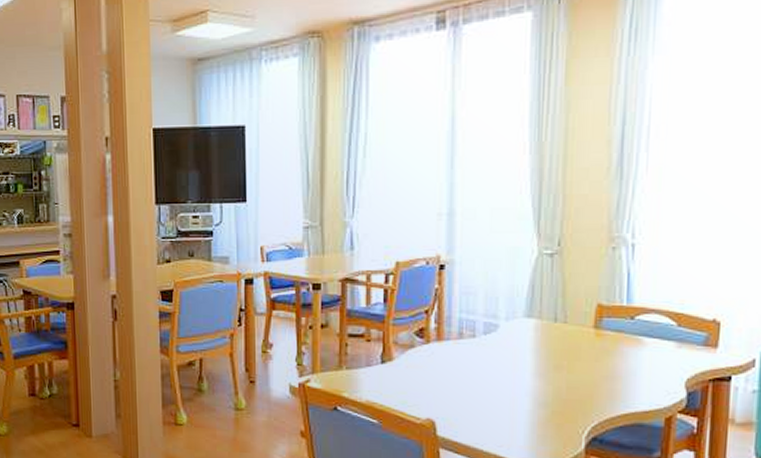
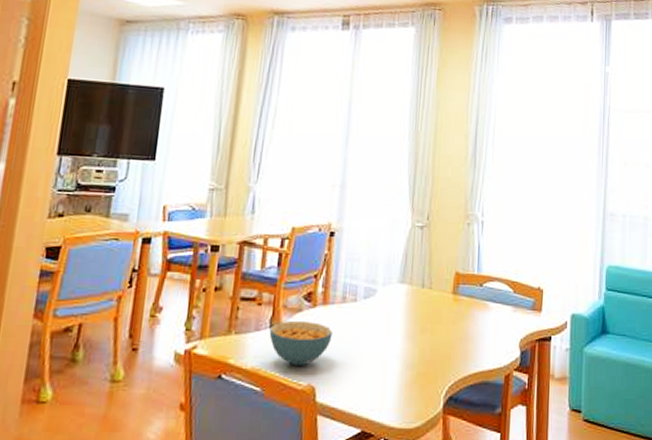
cereal bowl: none [381,356,450,401] -> present [269,320,332,367]

